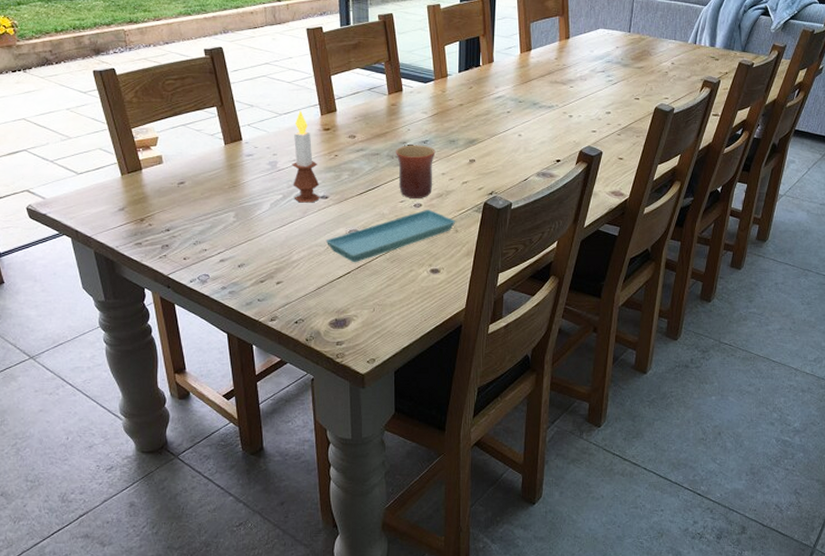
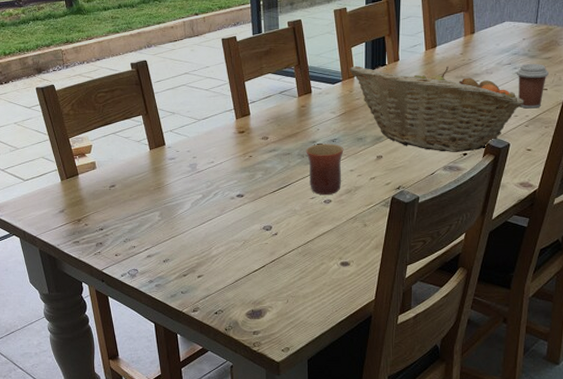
candle: present [292,110,320,203] -> none [210,115,236,202]
saucer: present [325,209,456,262] -> none [242,204,365,256]
fruit basket: none [442,65,617,159] -> present [349,66,524,153]
coffee cup: none [609,72,640,117] -> present [516,63,549,109]

